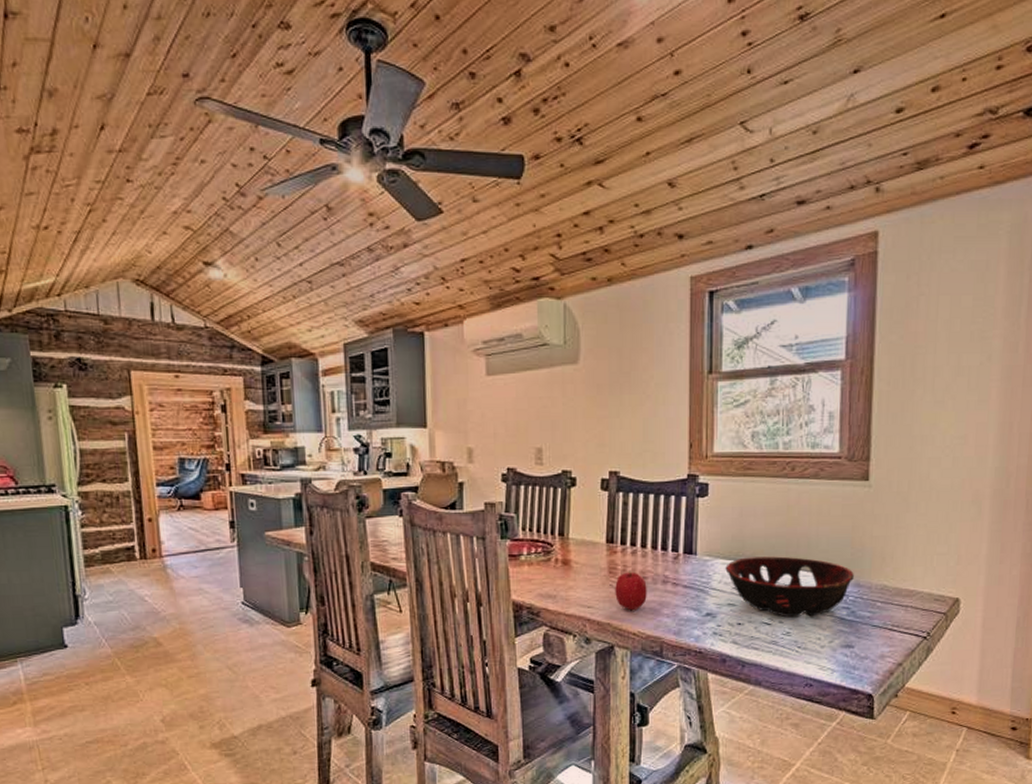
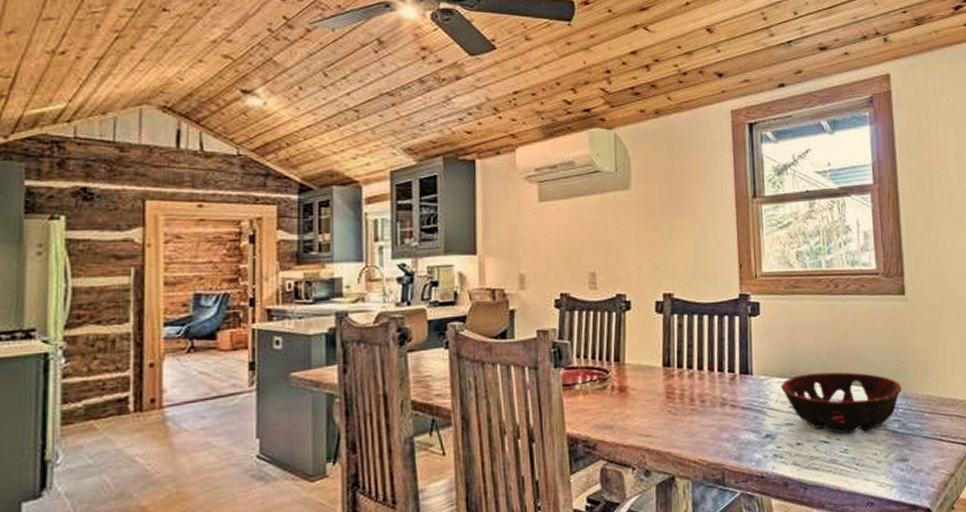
fruit: present [615,570,647,611] -> none [673,394,706,437]

